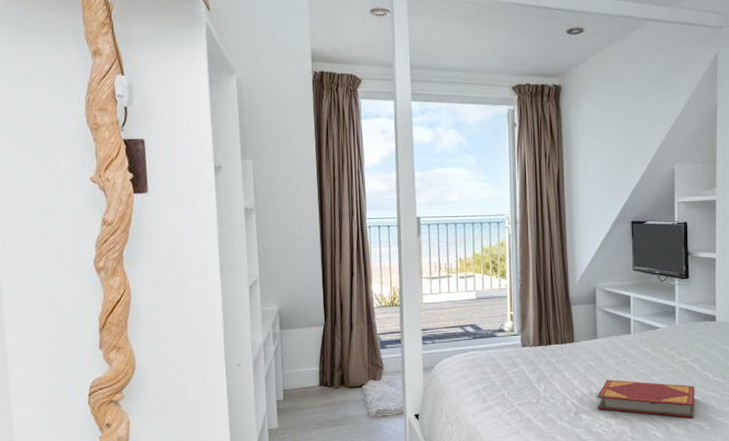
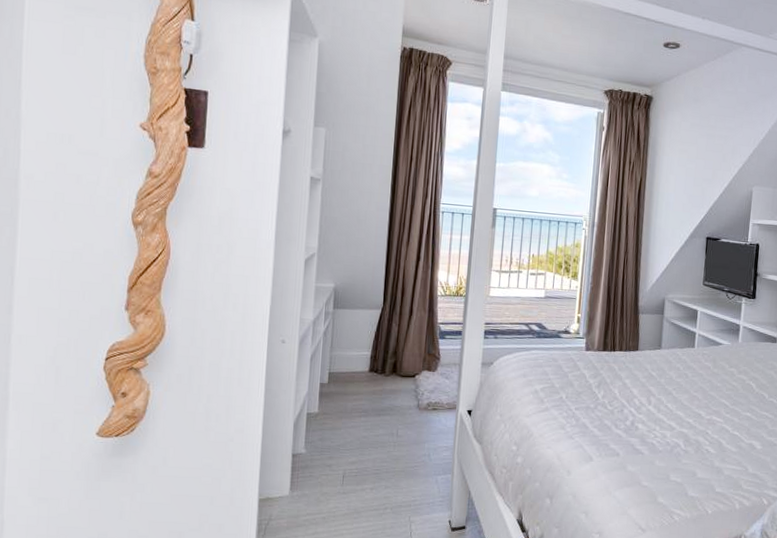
hardback book: present [597,379,695,418] -> none [654,391,751,436]

